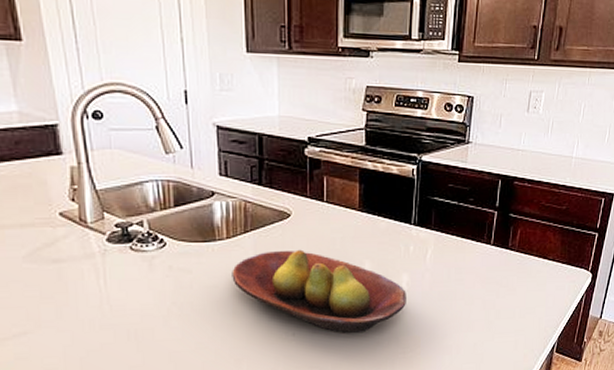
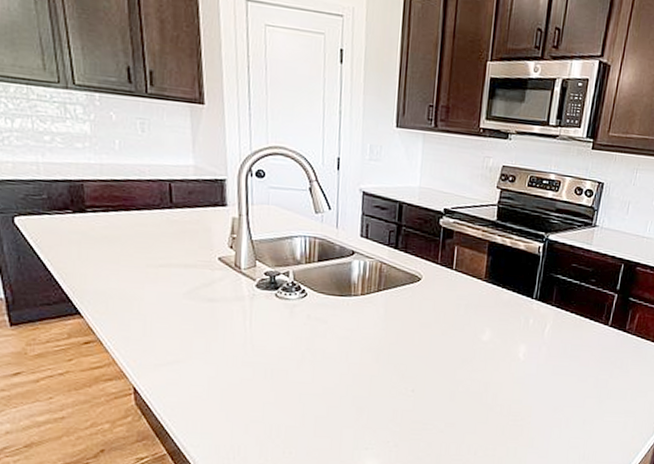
fruit bowl: present [232,249,406,333] -> none [362,310,522,396]

